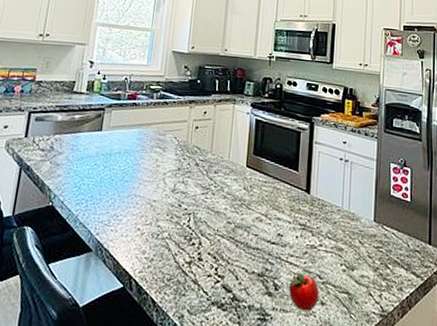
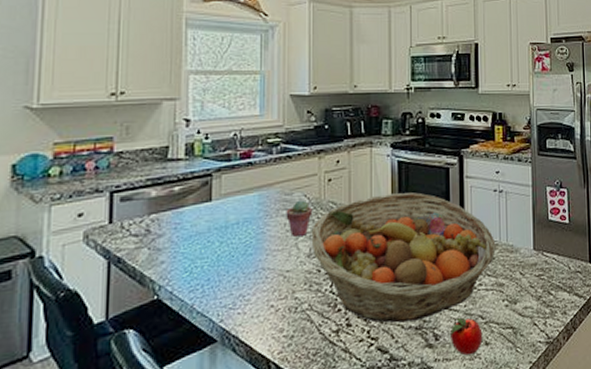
potted succulent: none [158,141,181,173] -> present [286,200,313,237]
fruit basket: none [176,146,338,268] -> present [311,192,496,323]

